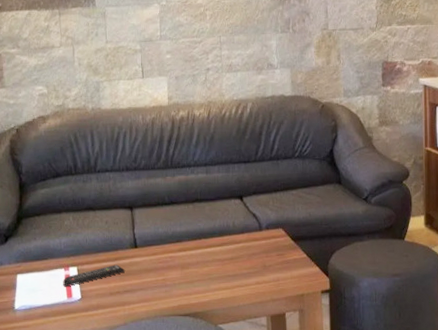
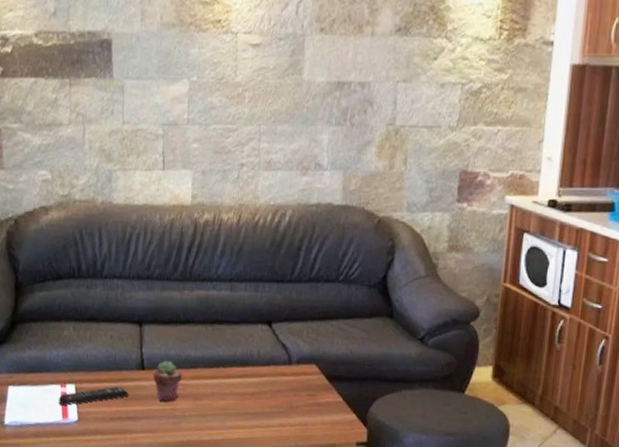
potted succulent: none [144,238,171,274] -> present [152,360,183,402]

